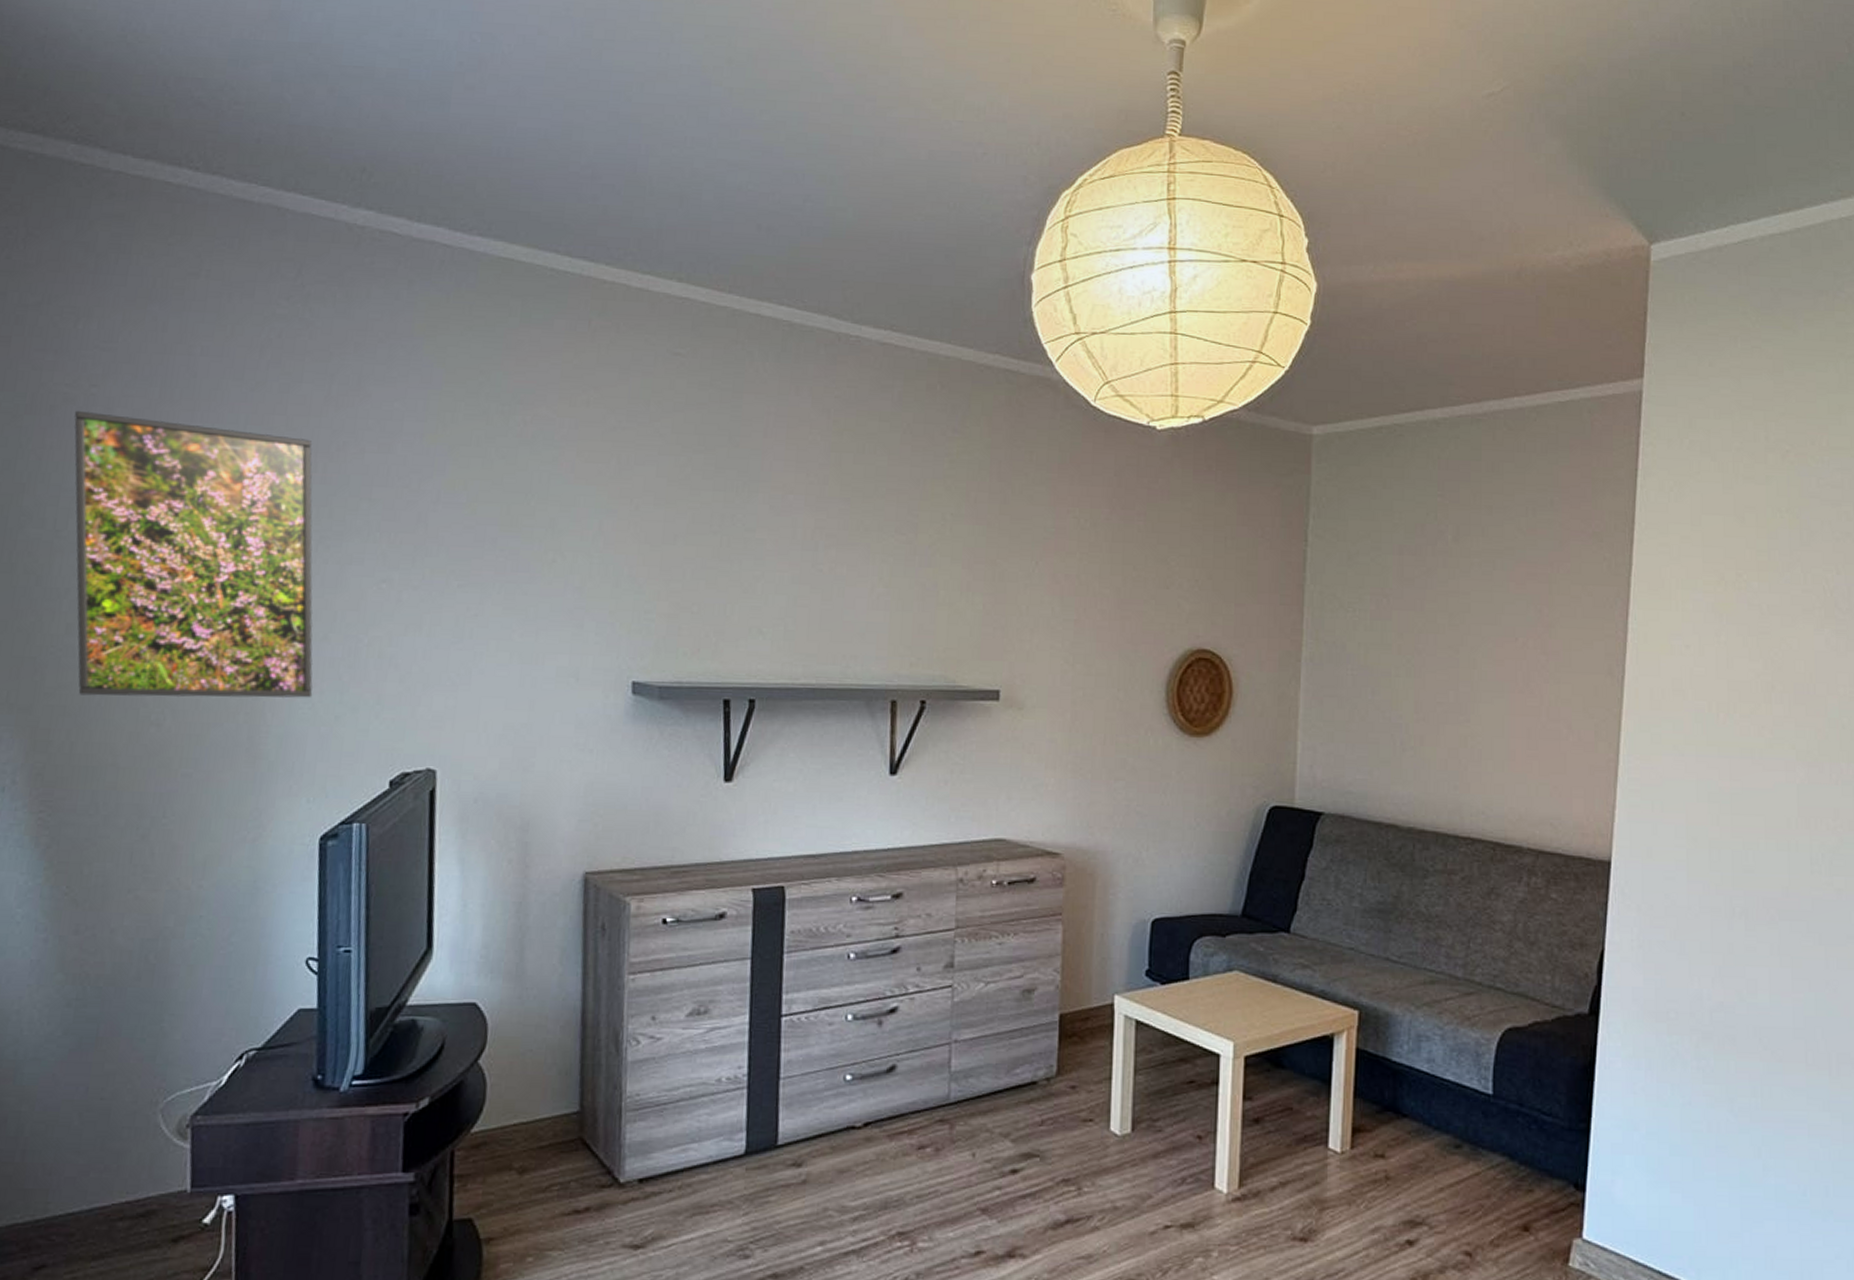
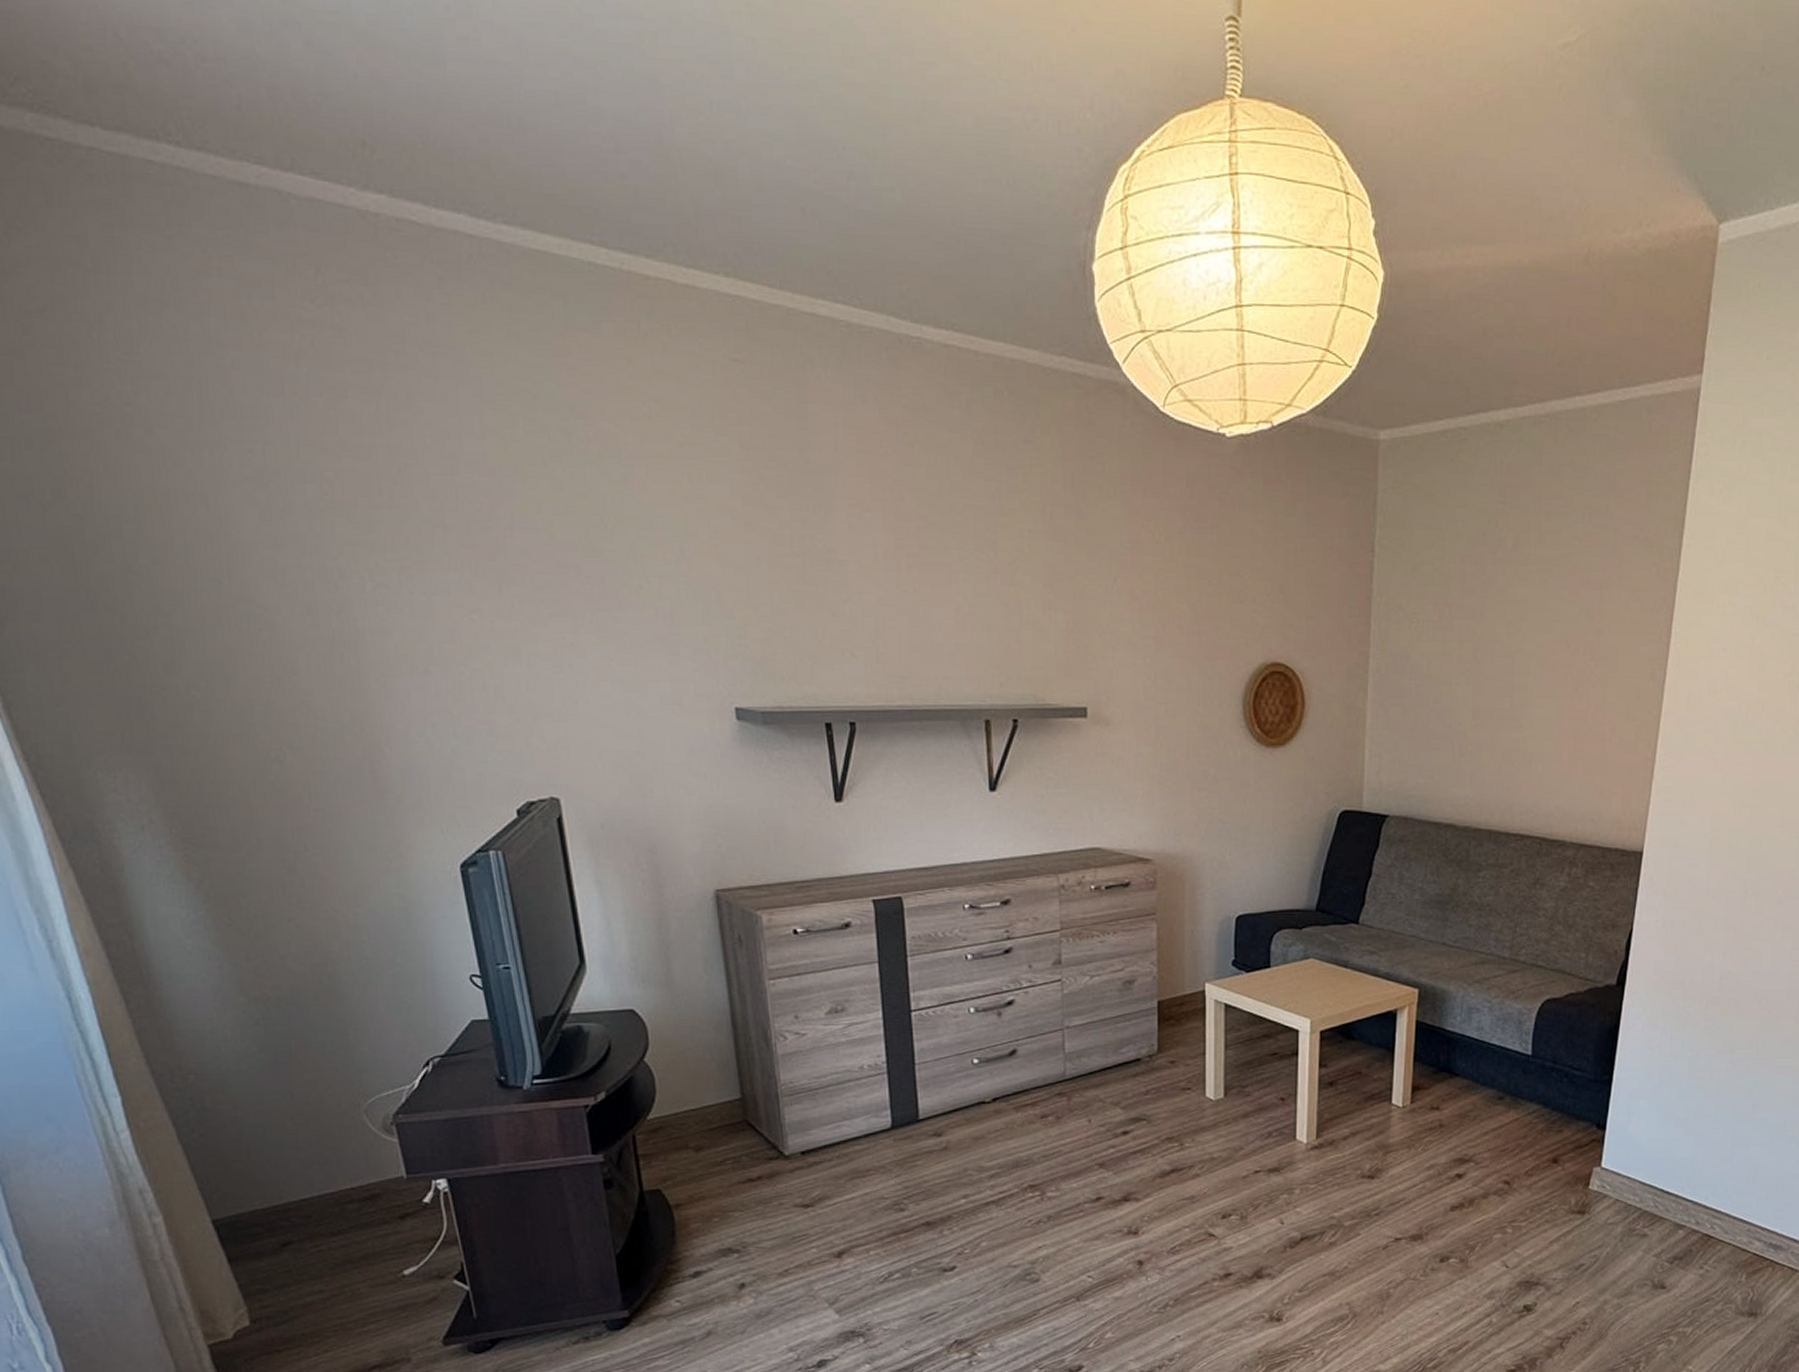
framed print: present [74,410,313,698] -> none [114,432,426,735]

